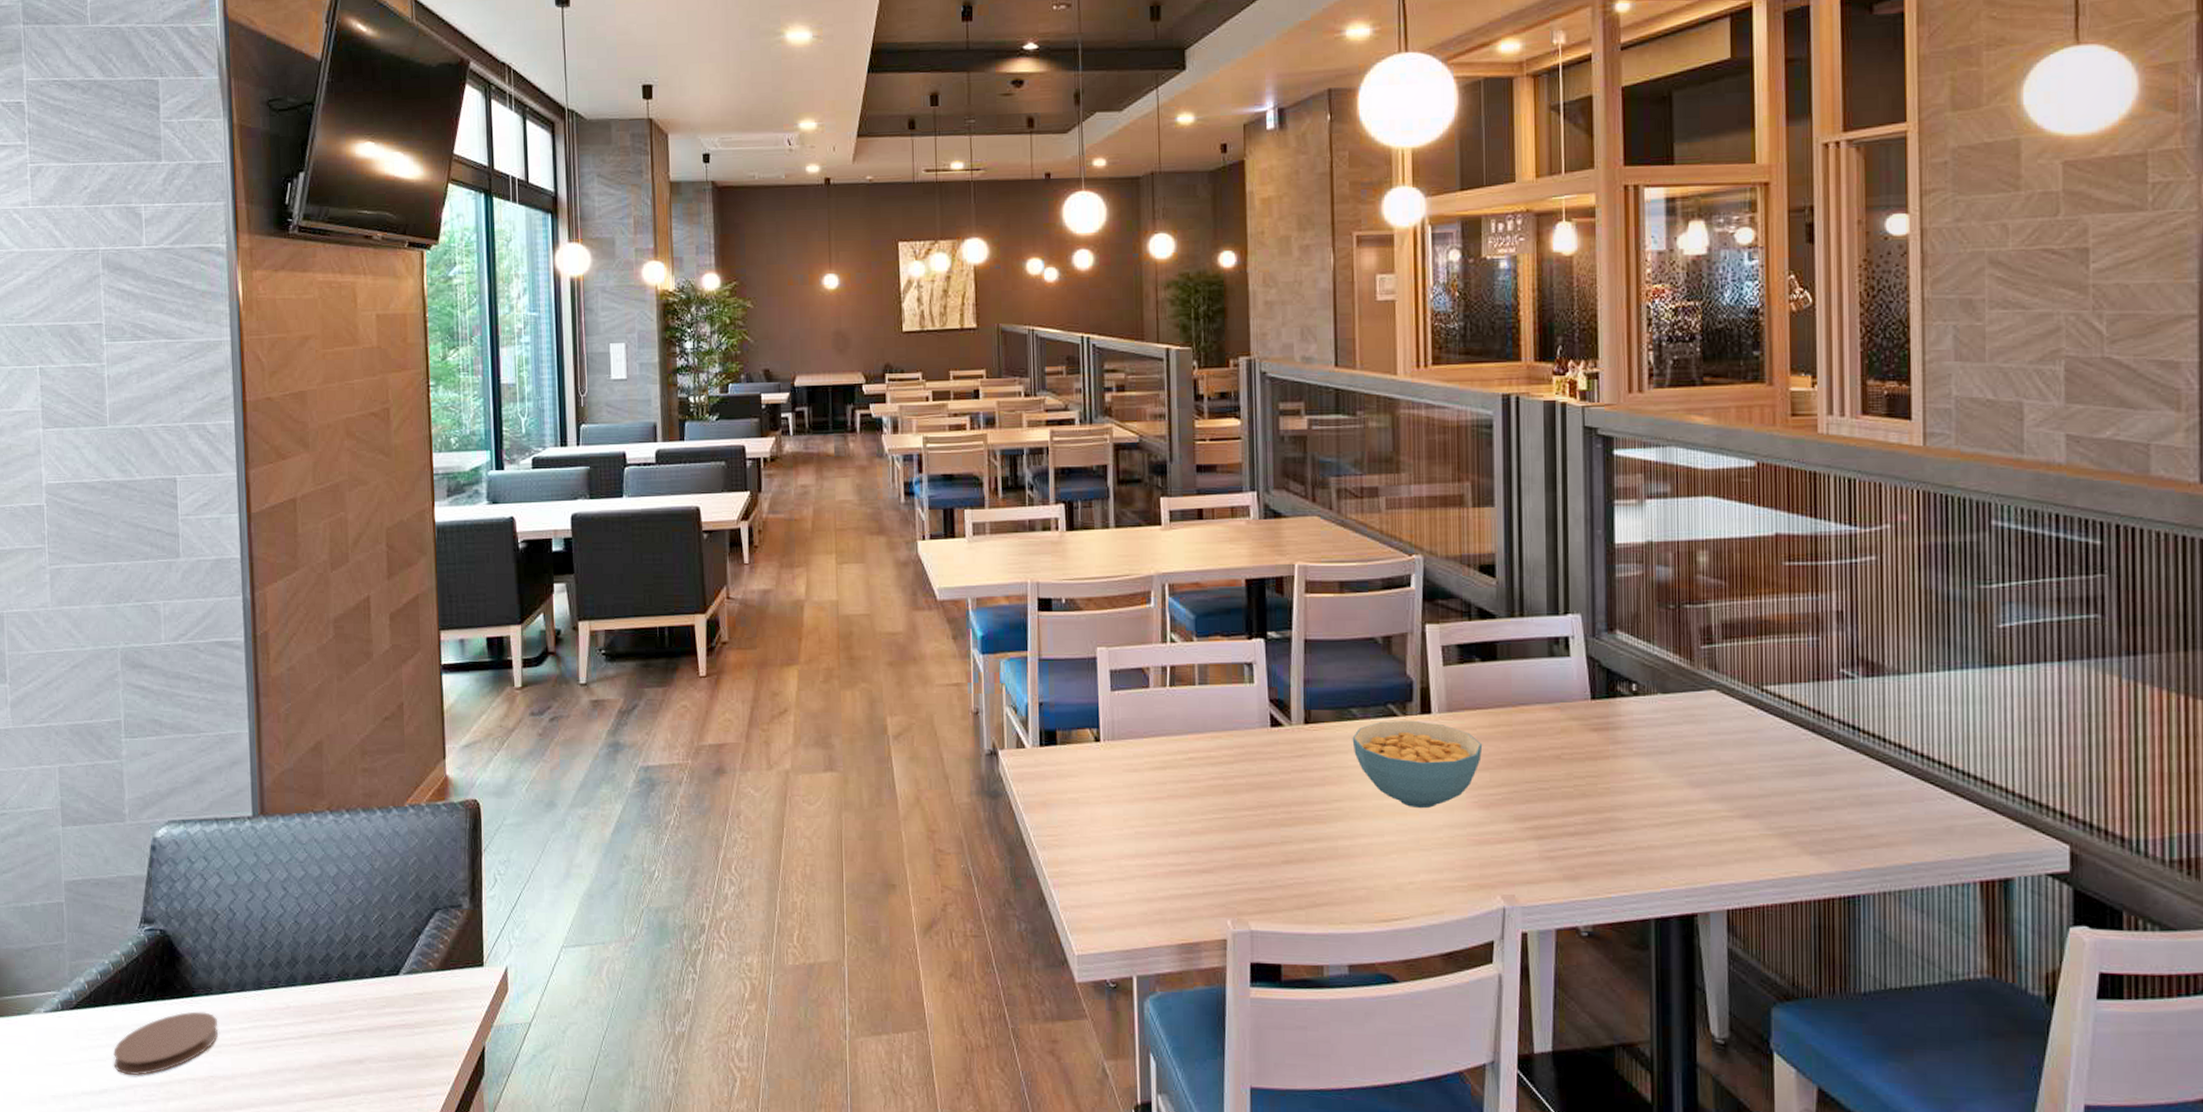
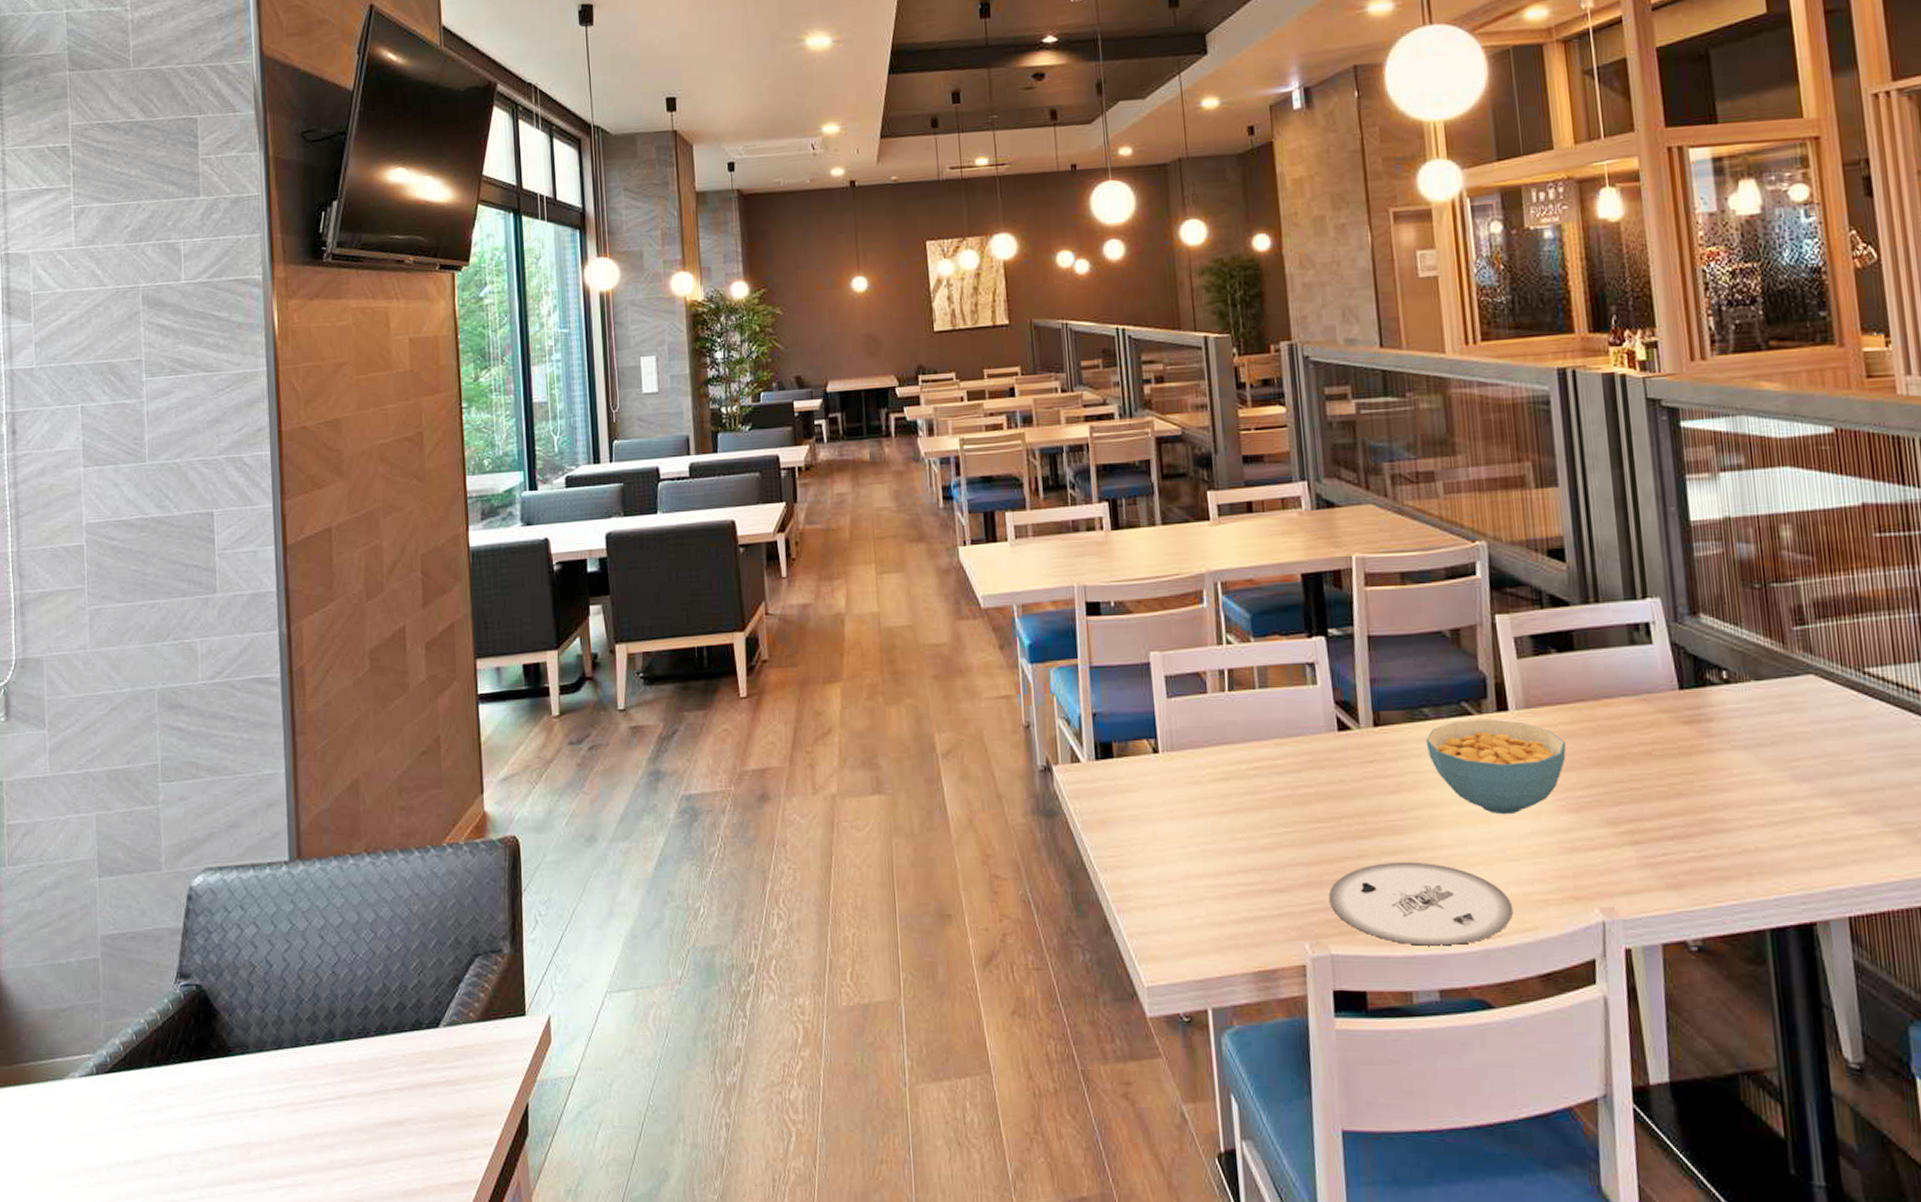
coaster: present [113,1011,218,1076] -> none [148,1072,254,1144]
plate: none [1252,849,1422,926] -> present [1328,863,1514,946]

